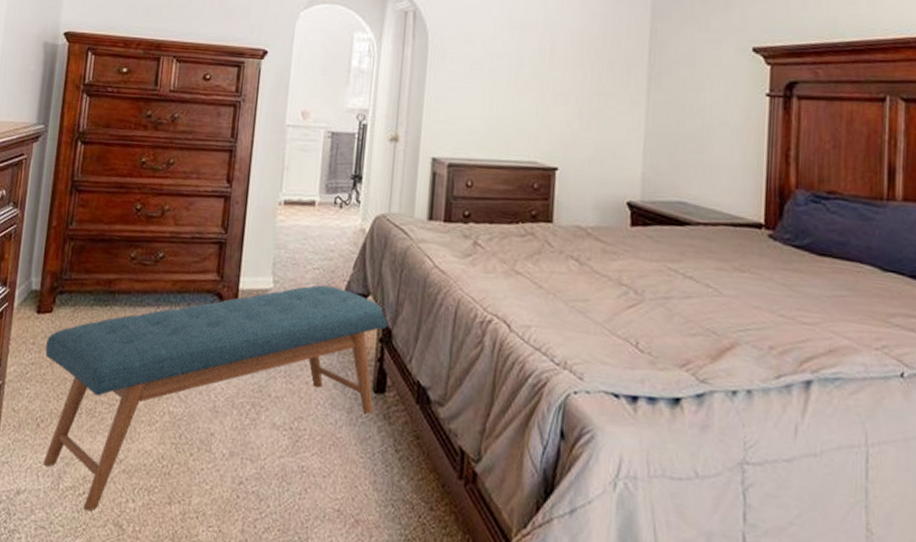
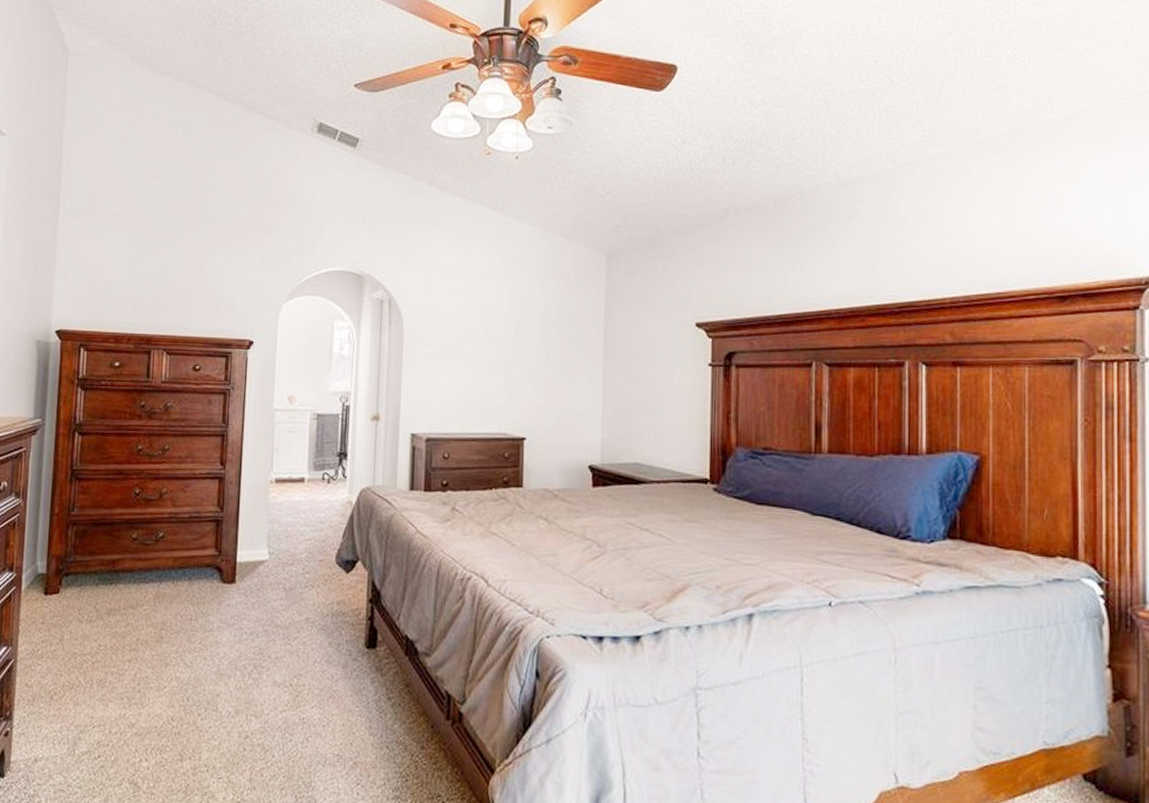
bench: present [43,285,390,511] -> none [55,554,378,773]

